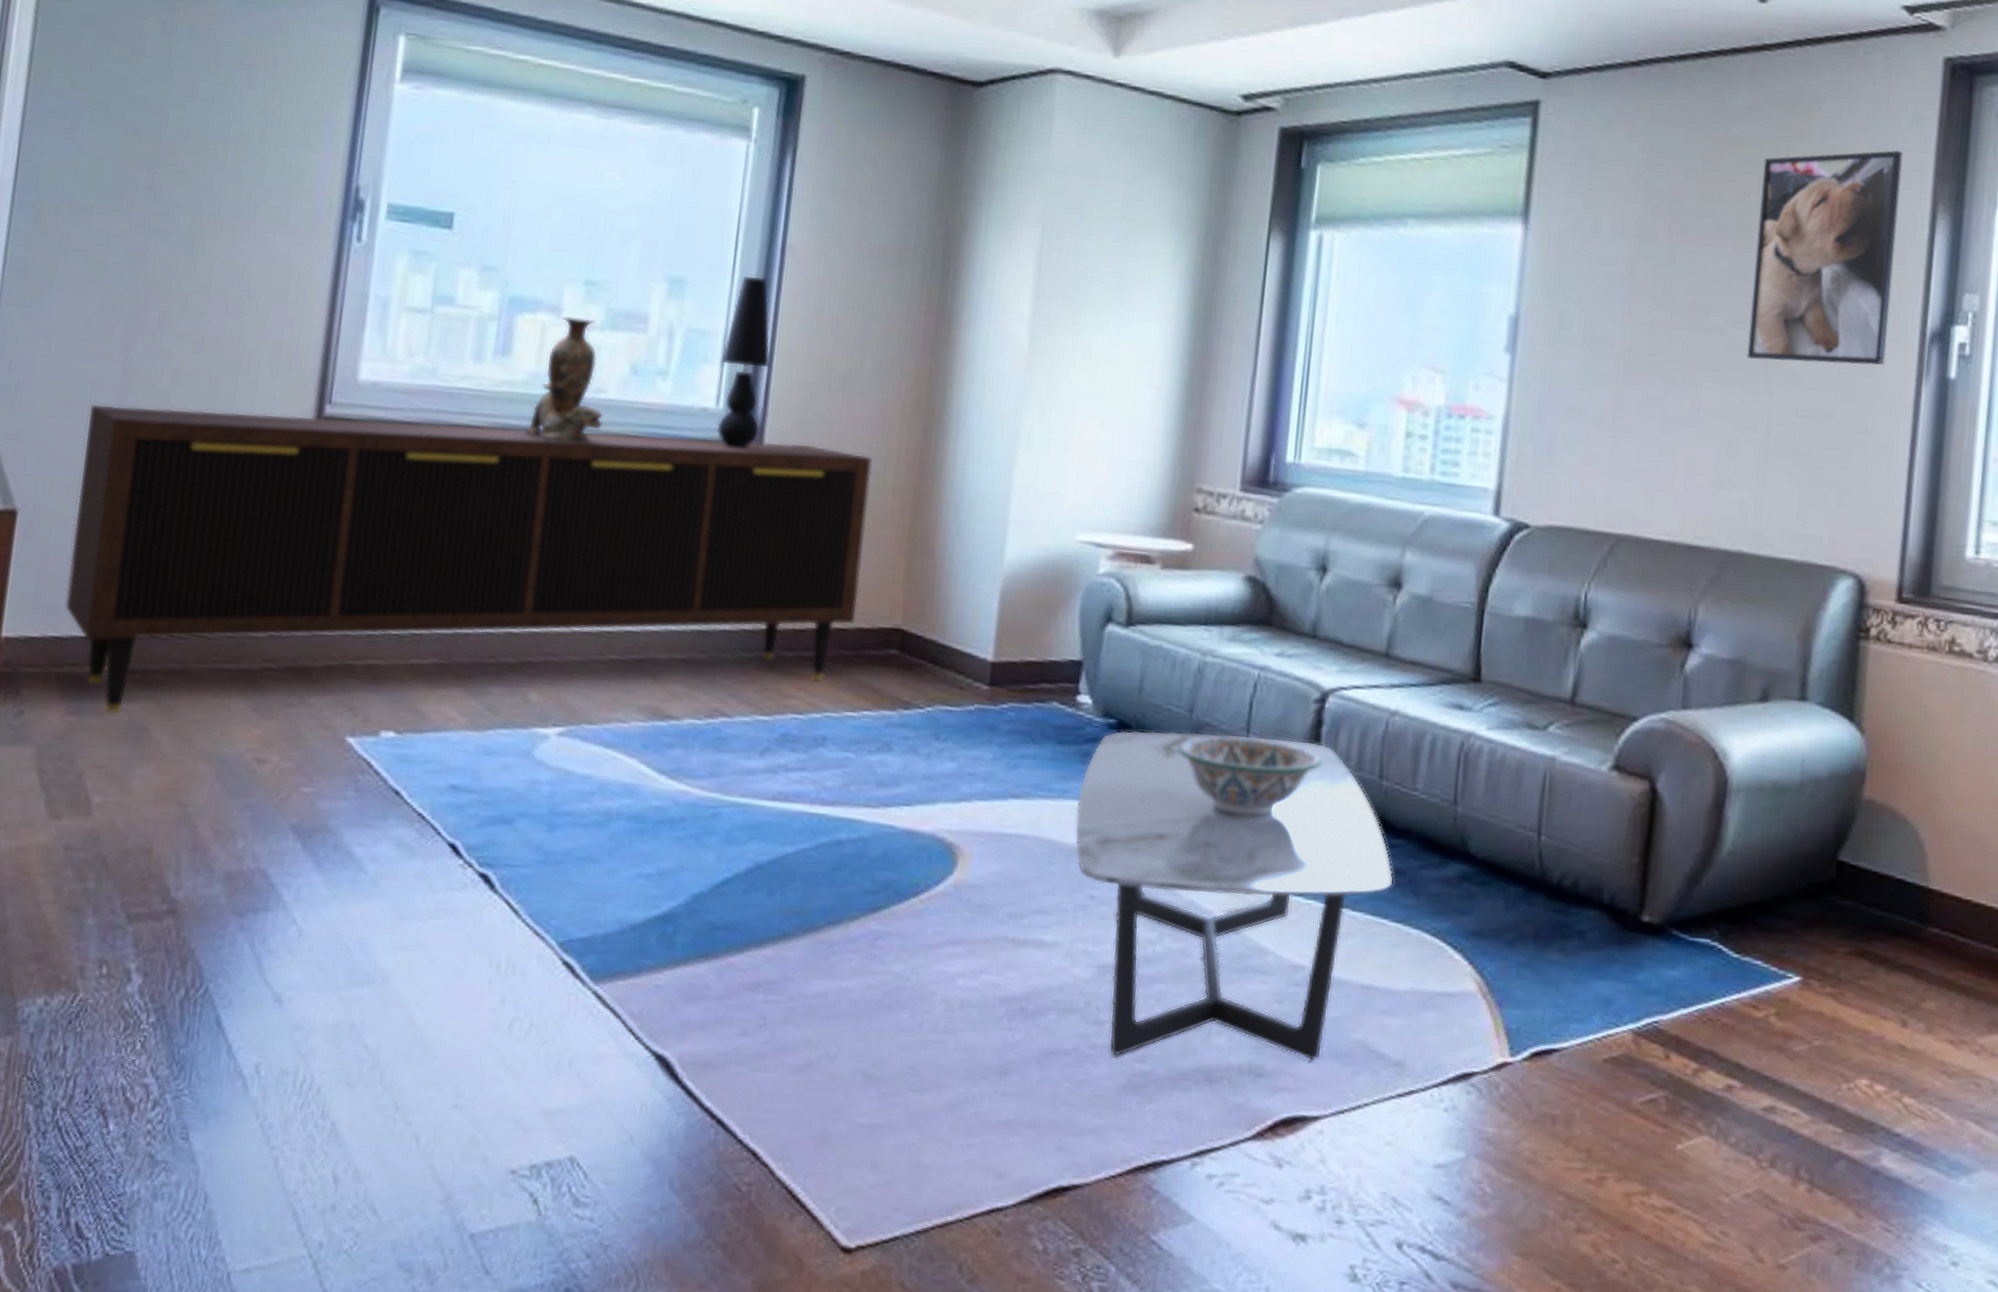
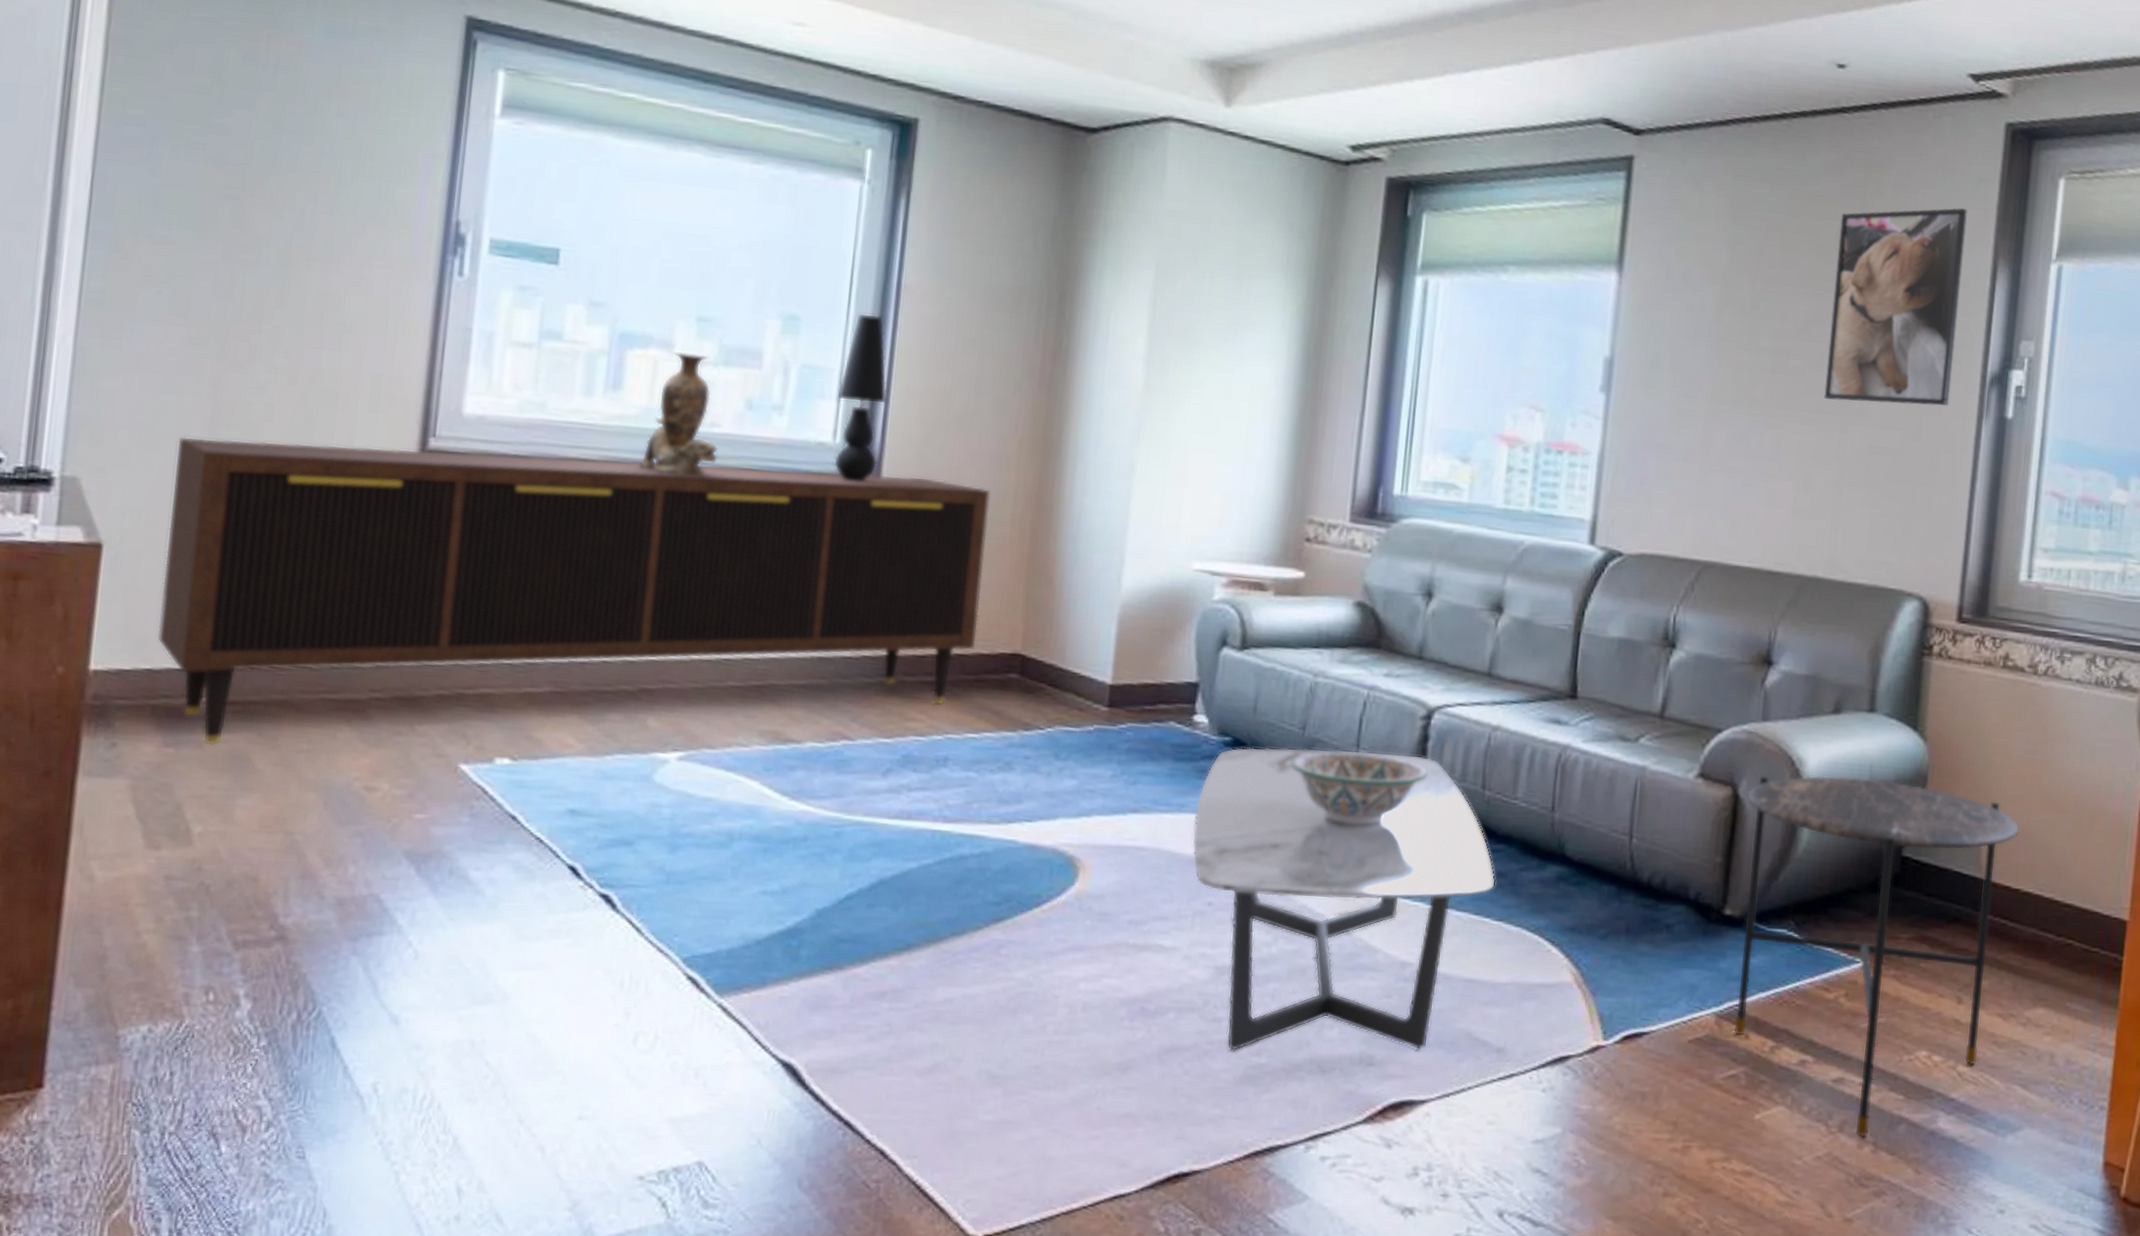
side table: none [1653,768,1971,1174] -> present [1733,775,2020,1137]

